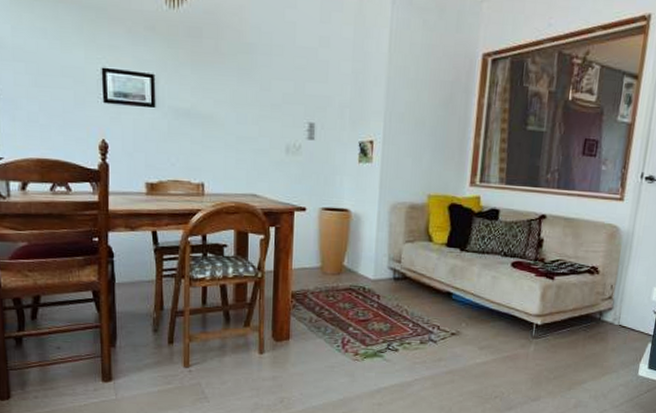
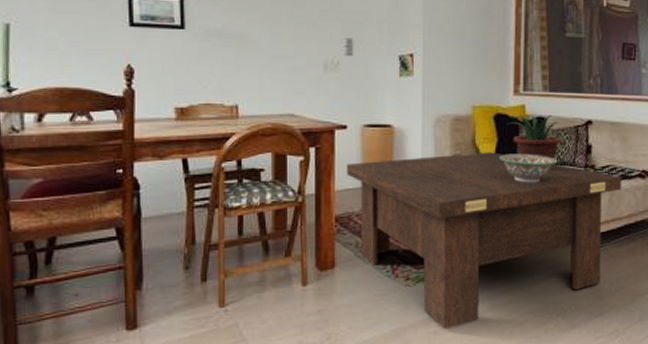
coffee table: none [304,240,571,401] -> present [346,152,622,329]
decorative bowl: none [451,243,509,273] -> present [499,154,558,183]
potted plant: none [460,205,515,261] -> present [506,114,563,169]

